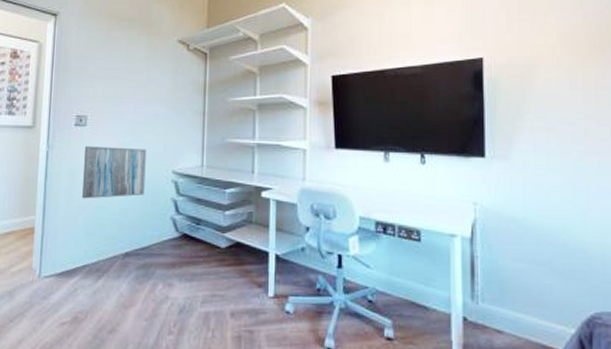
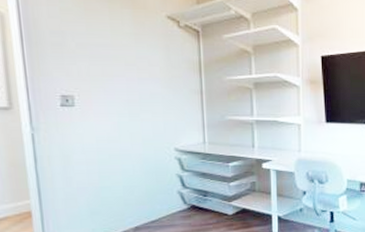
wall art: present [82,146,147,199] -> none [77,127,148,180]

